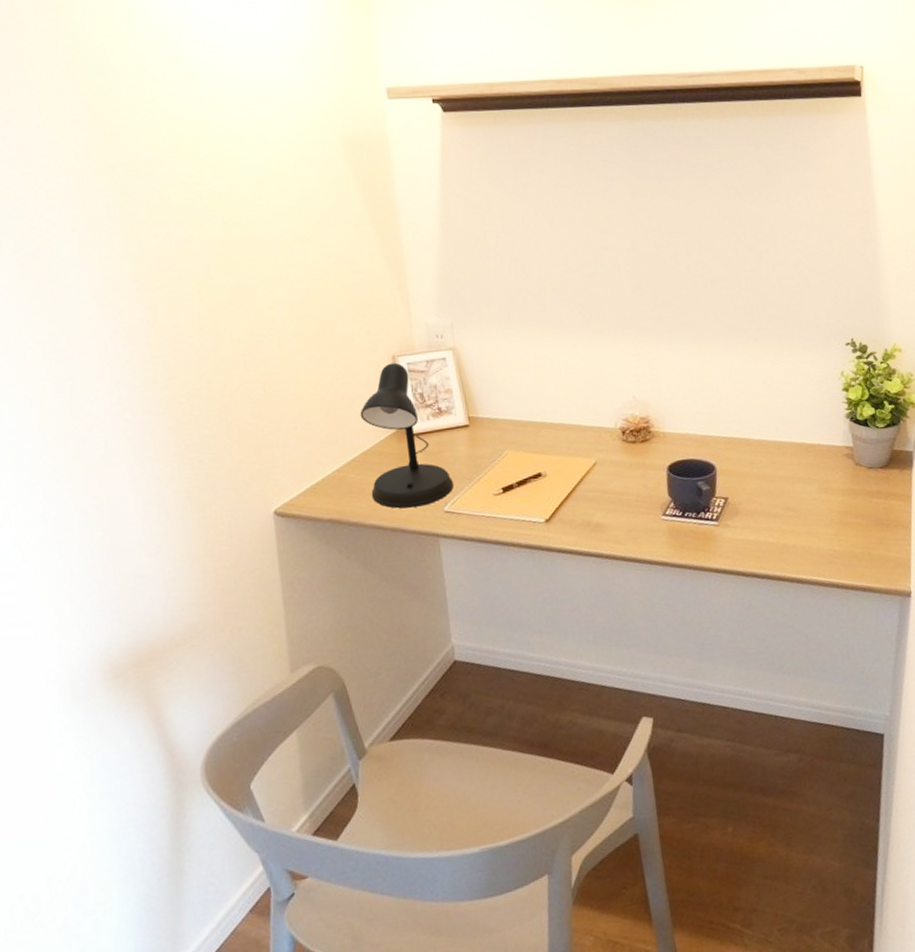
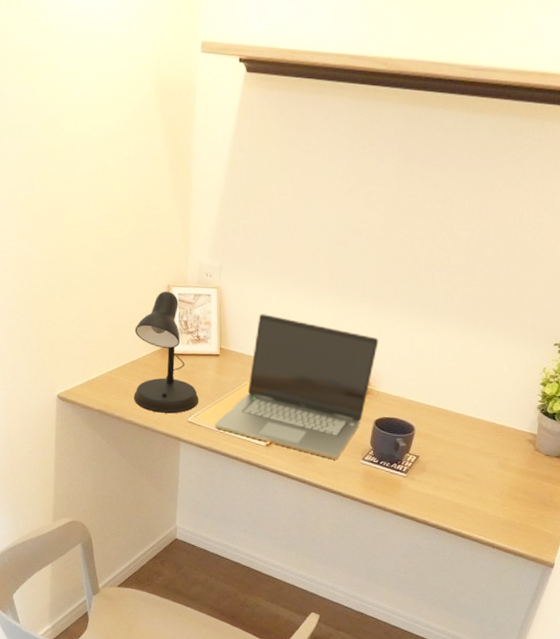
laptop: none [478,368,653,522] -> present [215,313,379,459]

